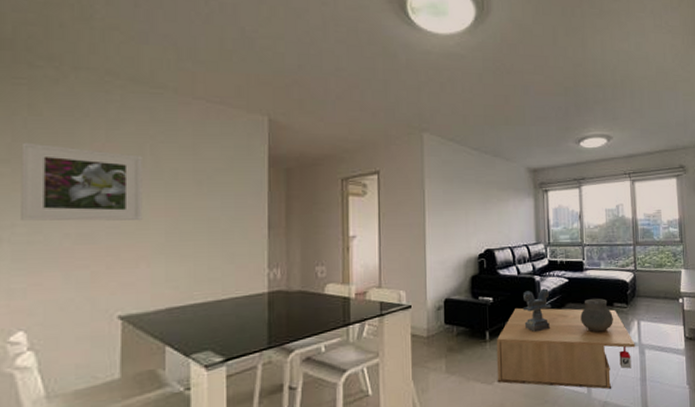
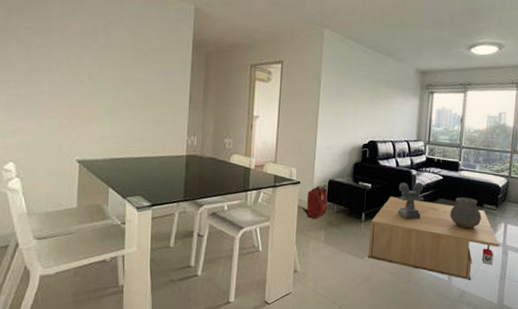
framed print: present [21,142,143,221] -> none [12,15,97,86]
backpack: none [416,308,446,347] -> present [302,186,328,220]

